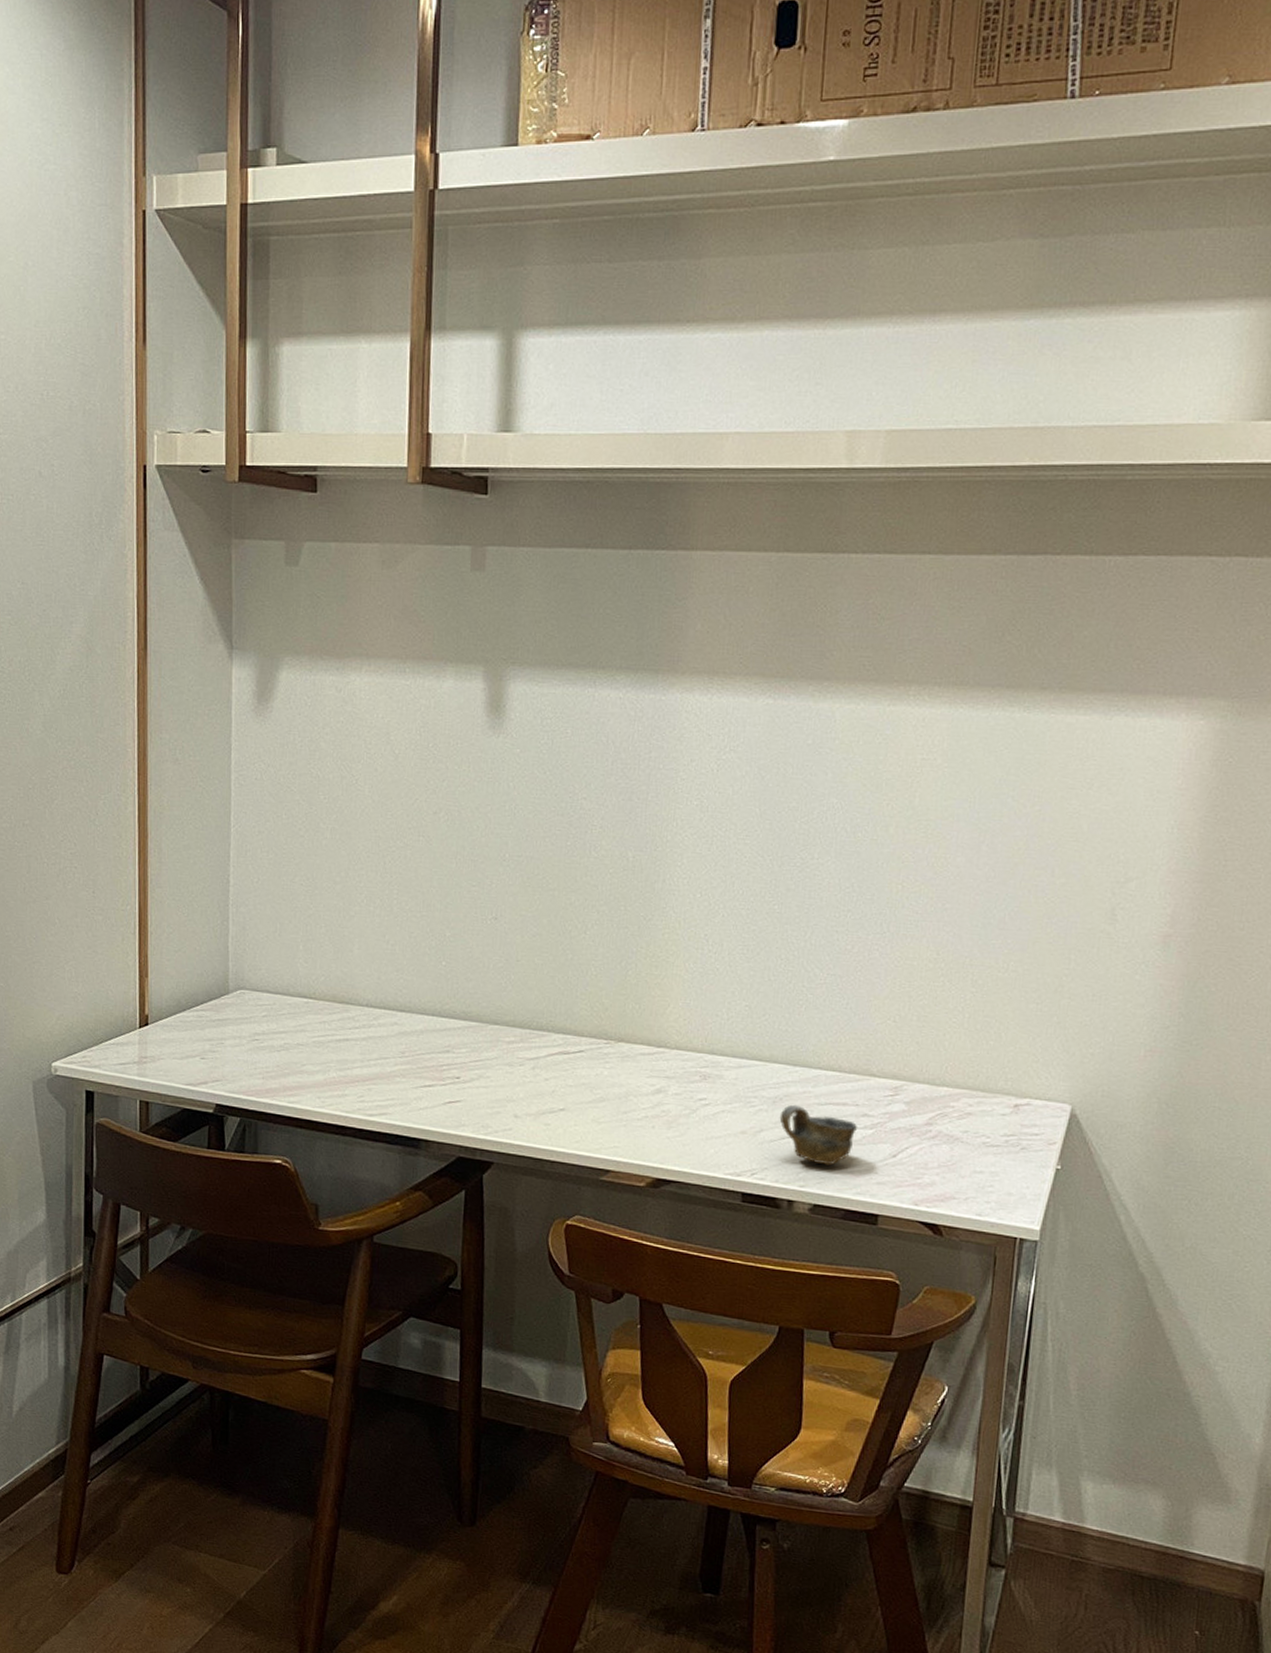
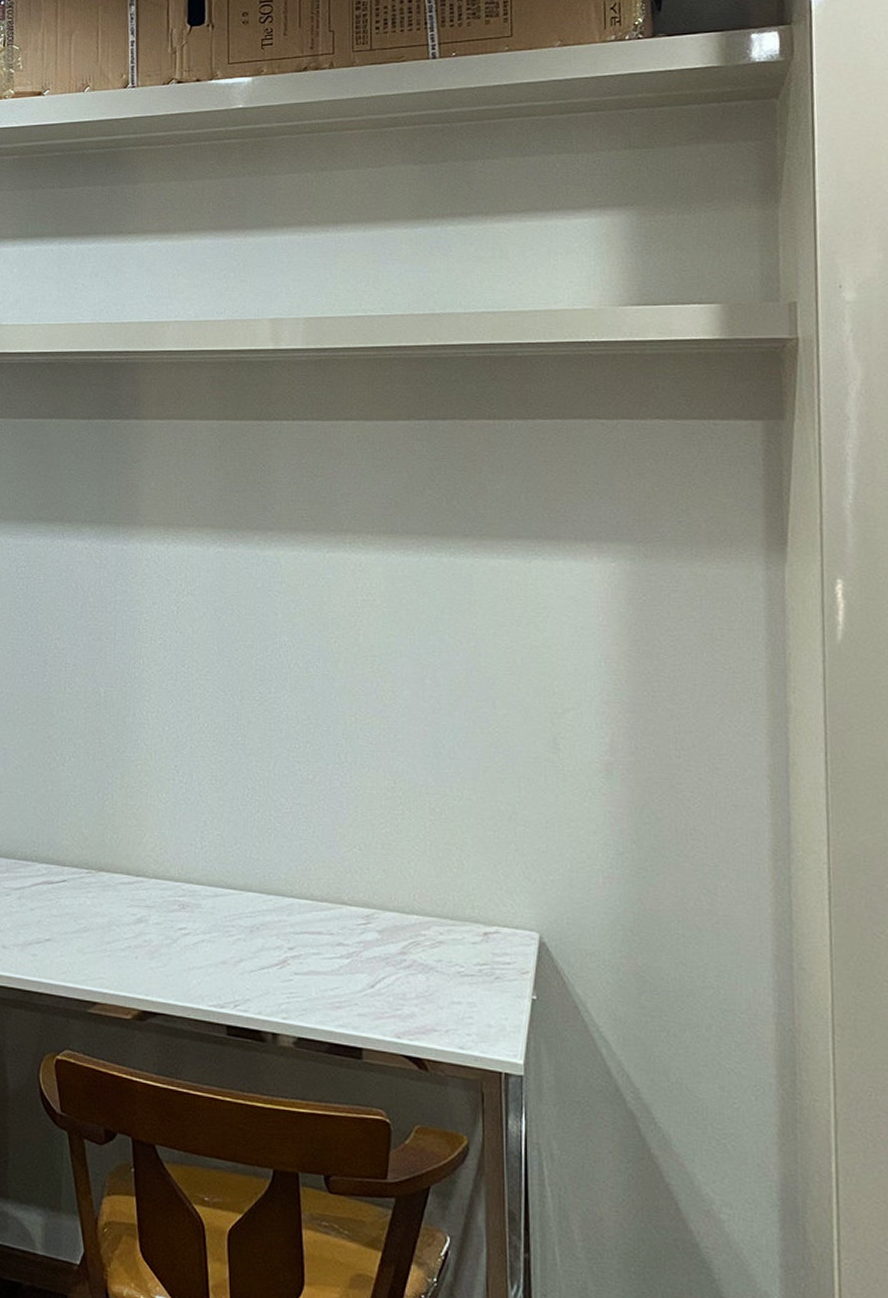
cup: present [779,1104,858,1166] -> none [258,933,335,997]

